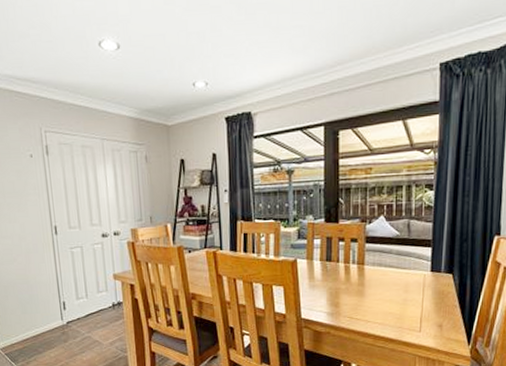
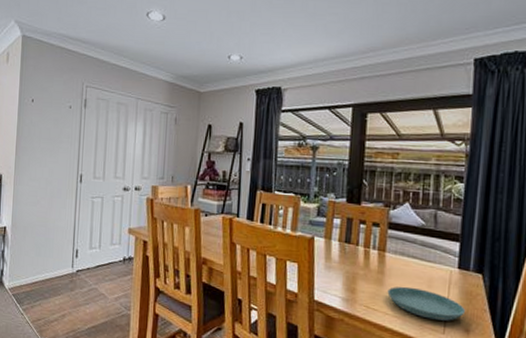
saucer: none [368,294,439,321] -> present [387,286,466,321]

